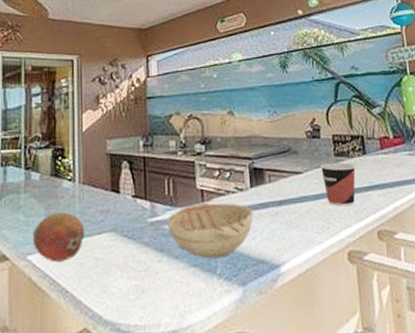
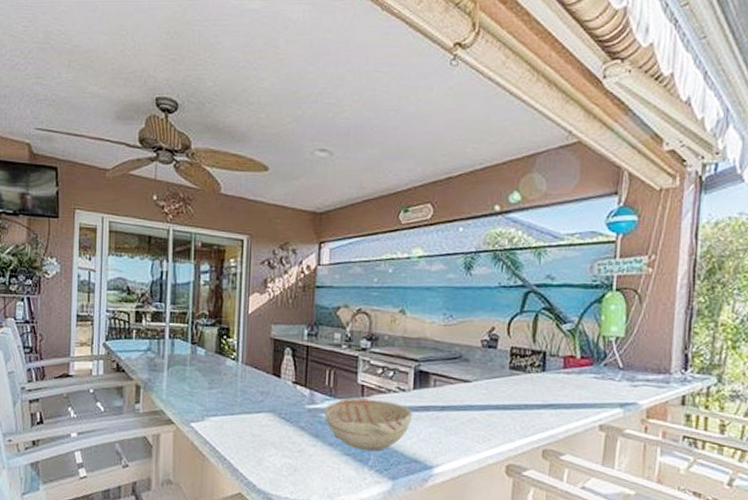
fruit: present [32,212,85,262] -> none [196,388,245,433]
cup: present [320,162,356,207] -> none [492,374,532,421]

